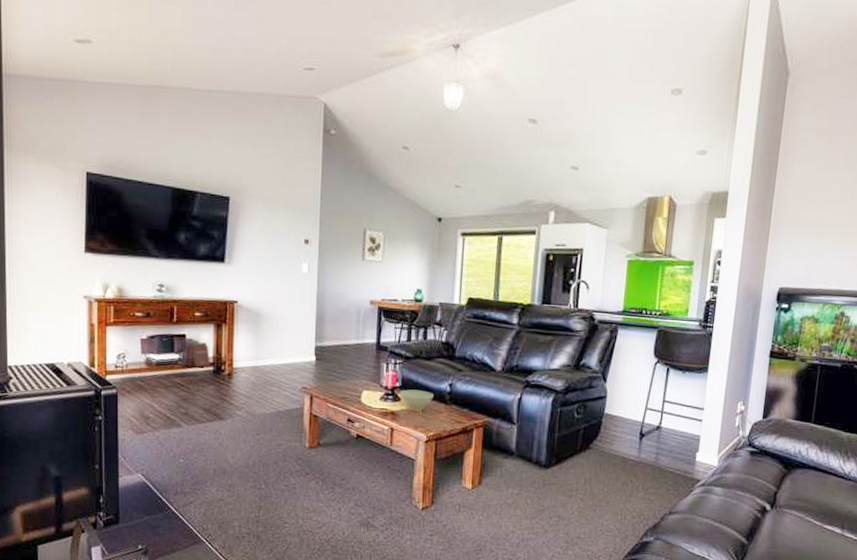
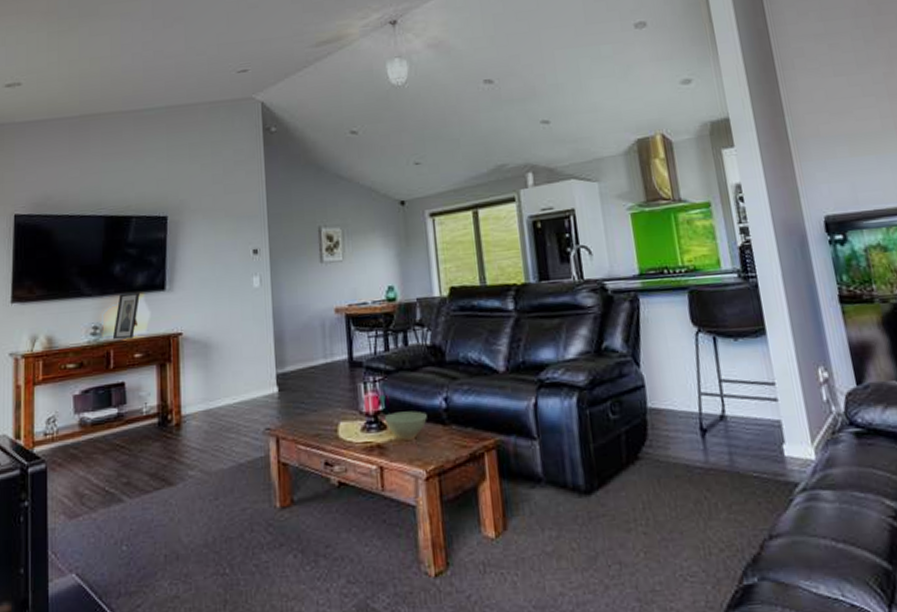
books: present [175,339,210,368] -> none [113,386,154,422]
picture frame: none [176,260,202,299] -> present [112,292,140,340]

